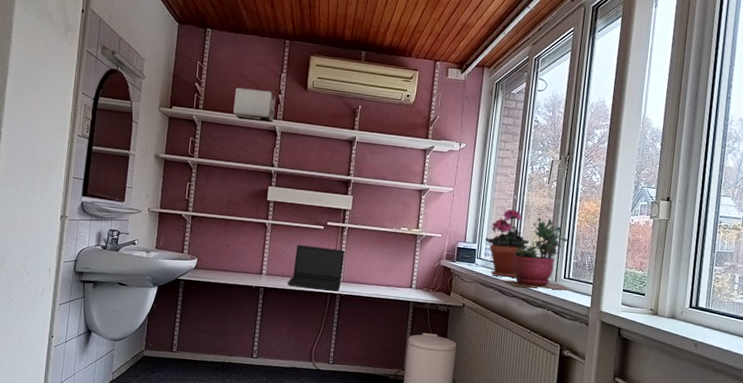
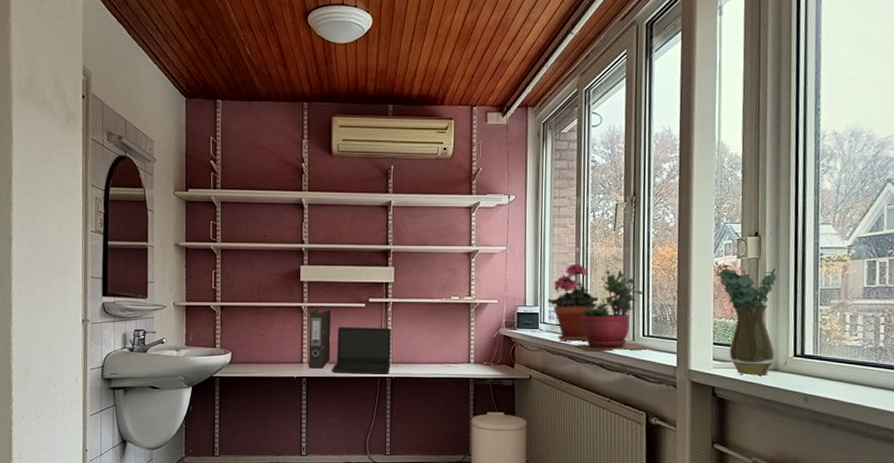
box: present [233,87,276,123] -> none [254,160,299,195]
binder: none [267,227,292,281] -> present [309,309,331,369]
vase: none [631,220,681,322] -> present [715,262,776,376]

